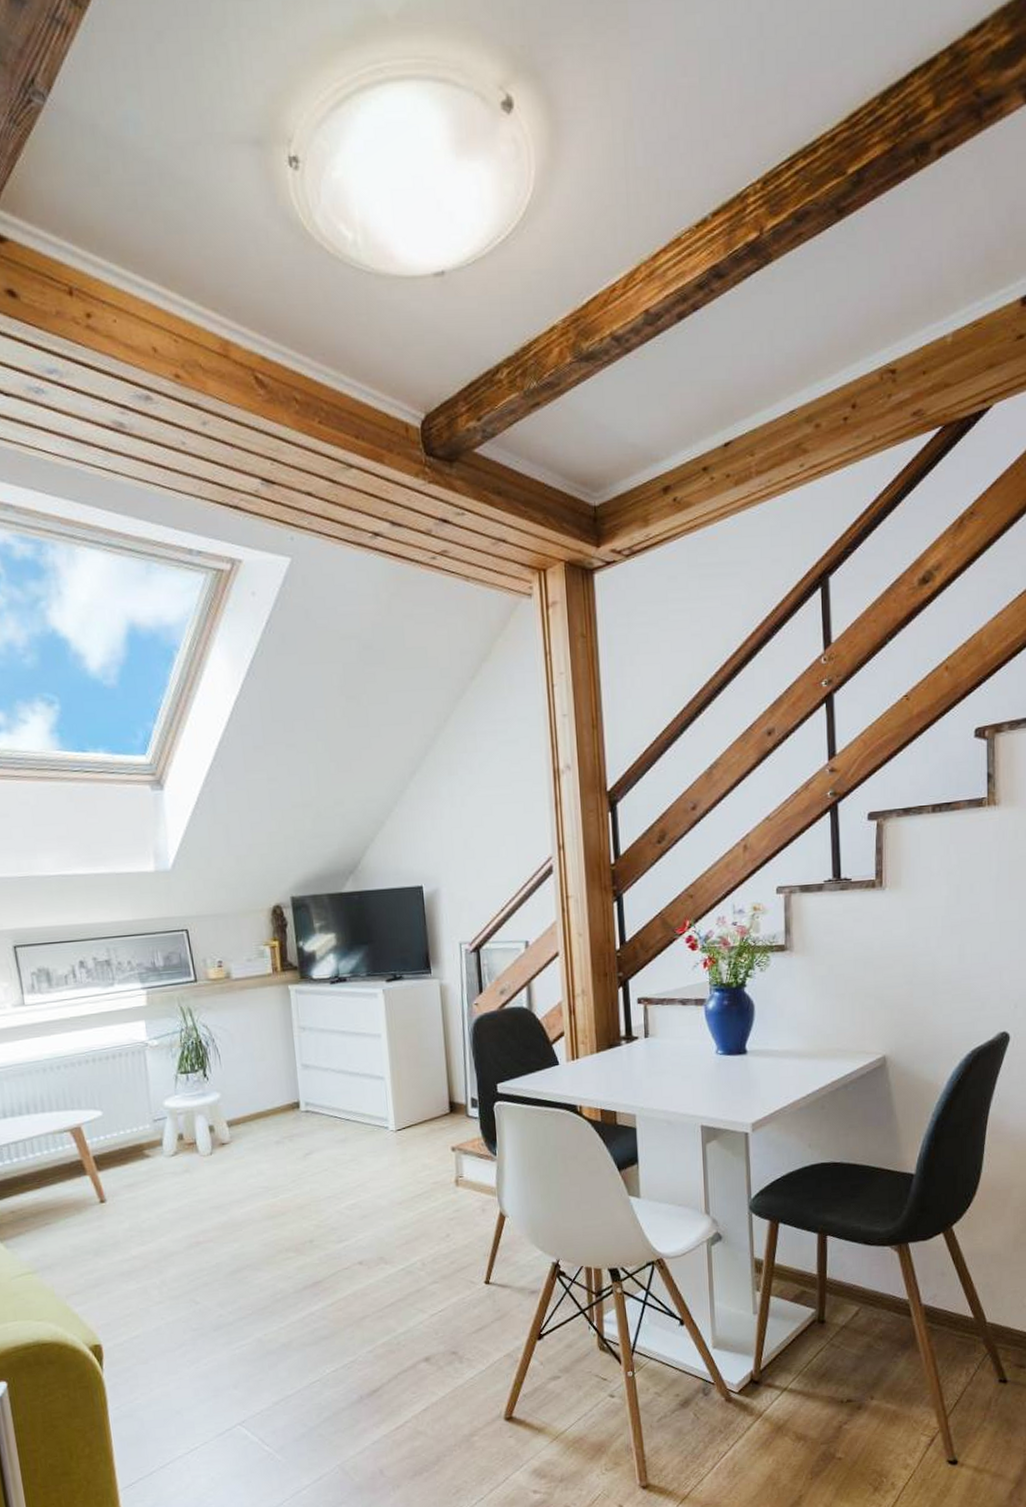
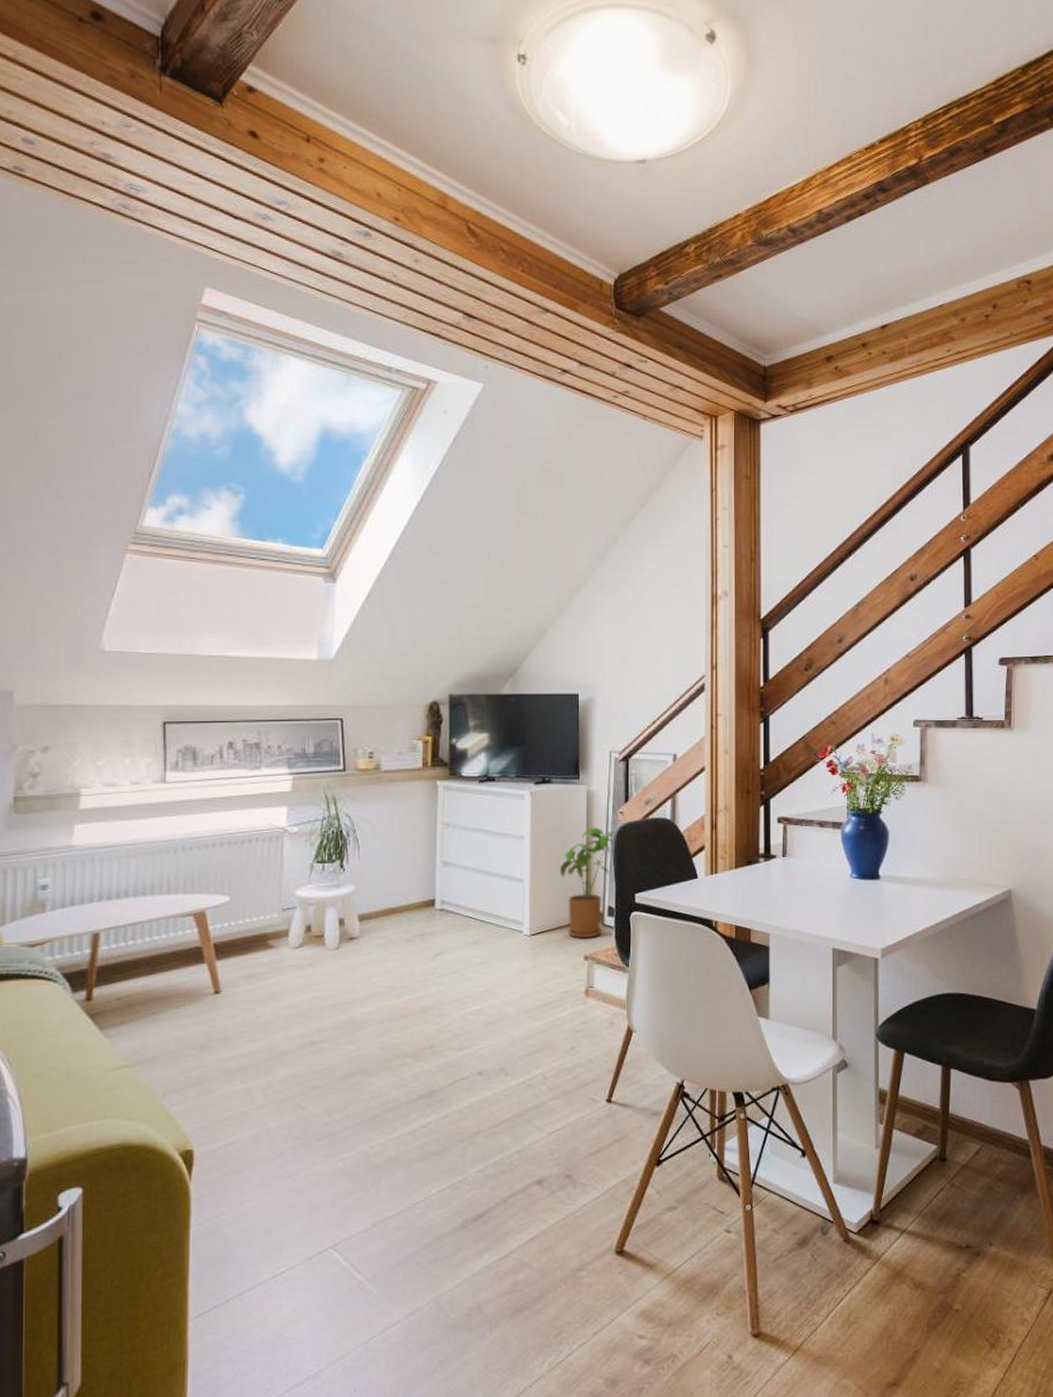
house plant: none [420,1020,473,1131] -> present [560,827,616,939]

